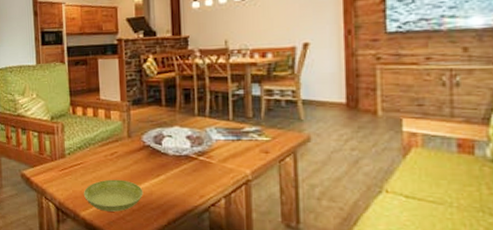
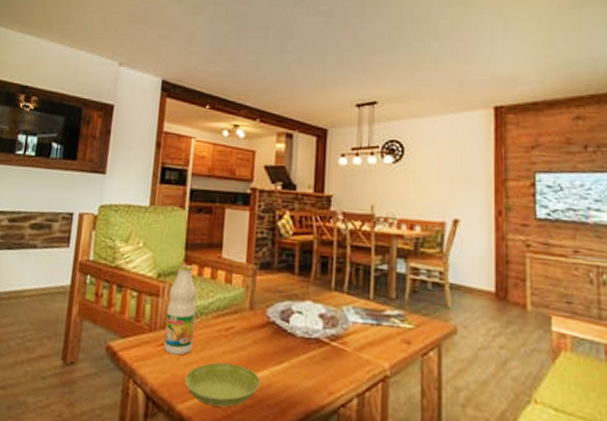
bottle: none [62,108,87,177] -> present [163,265,197,356]

